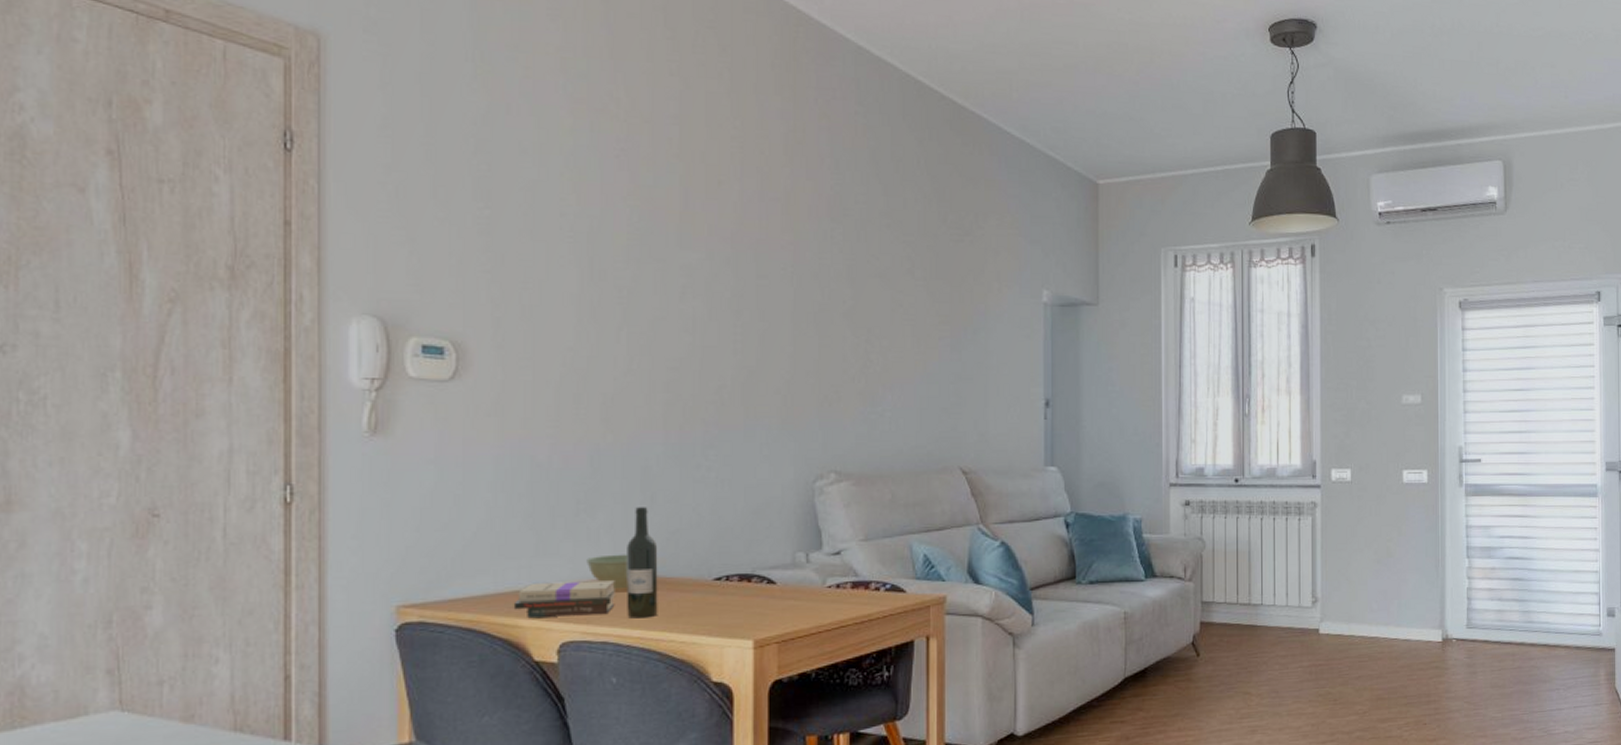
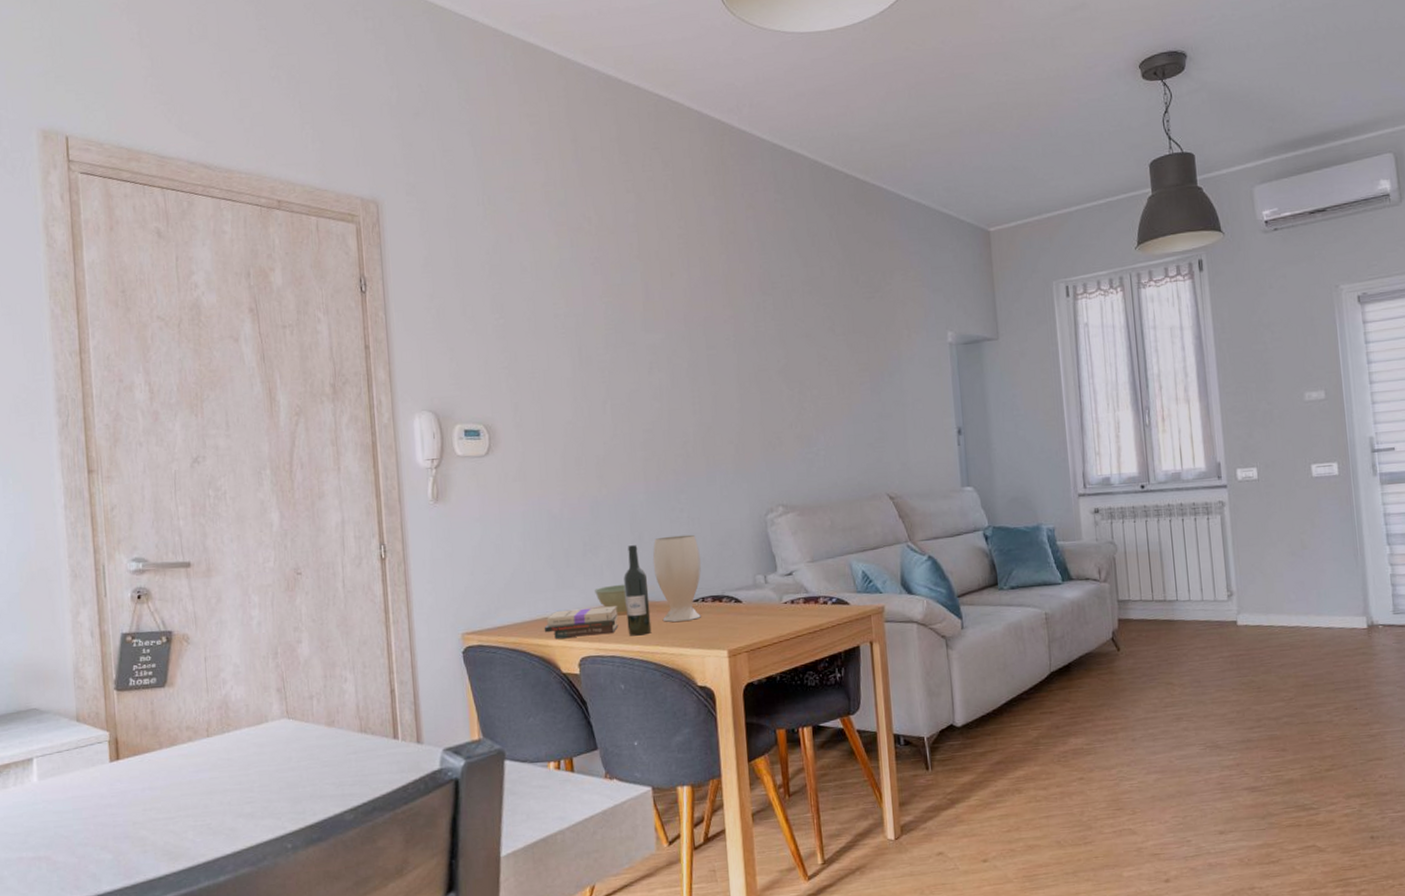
vase: none [666,499,729,603] -> present [652,534,702,622]

